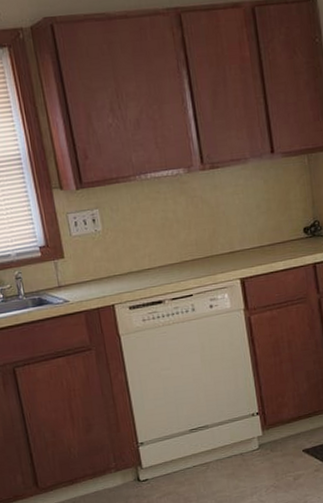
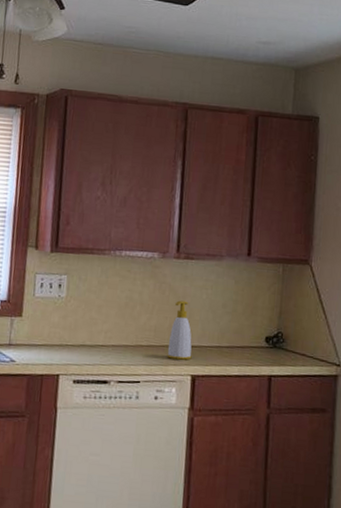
soap bottle: none [210,210,237,268] -> present [167,300,192,360]

